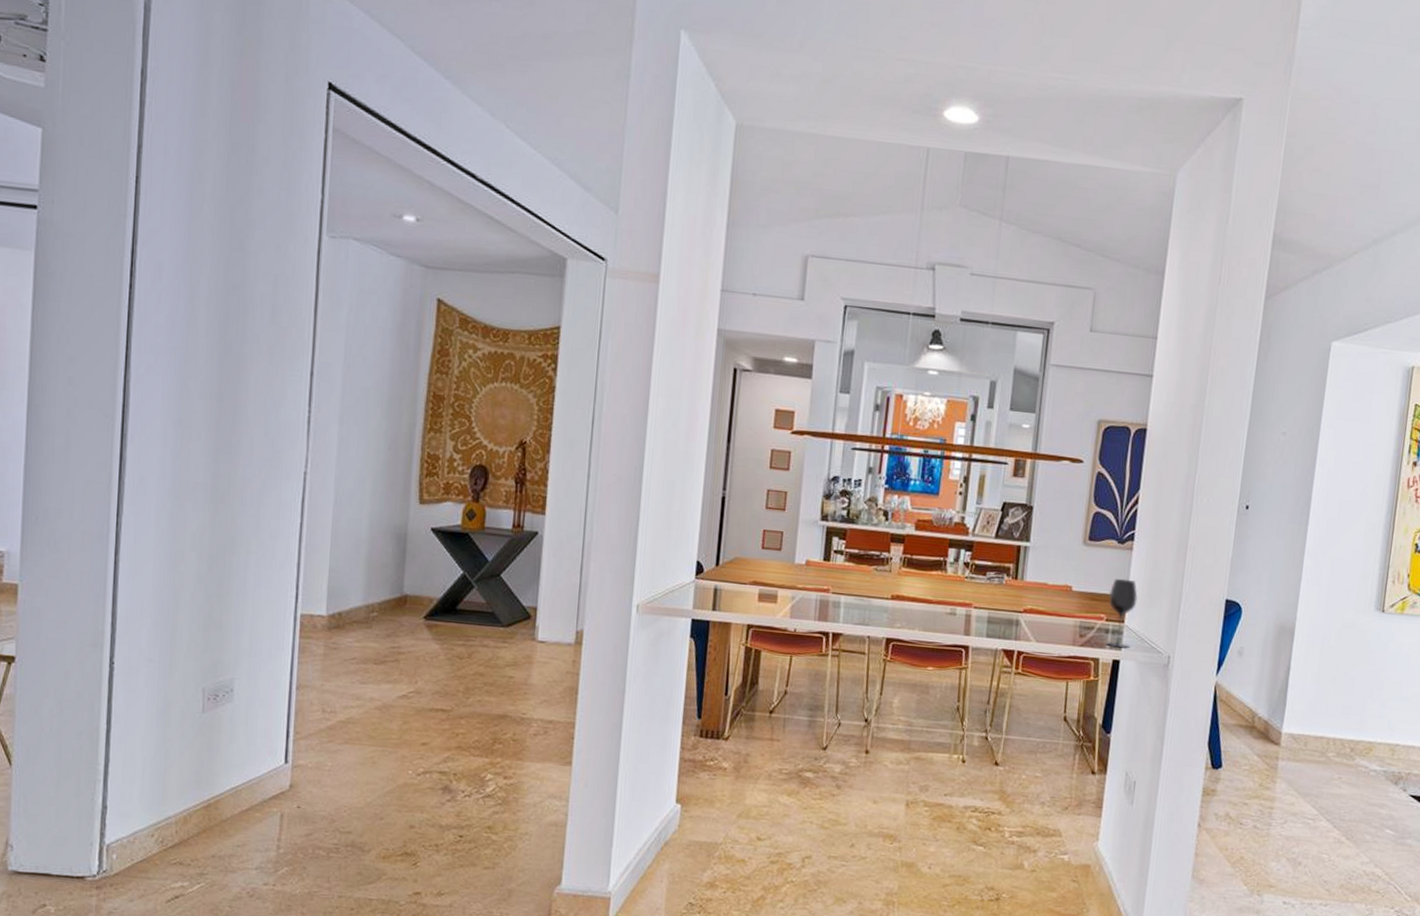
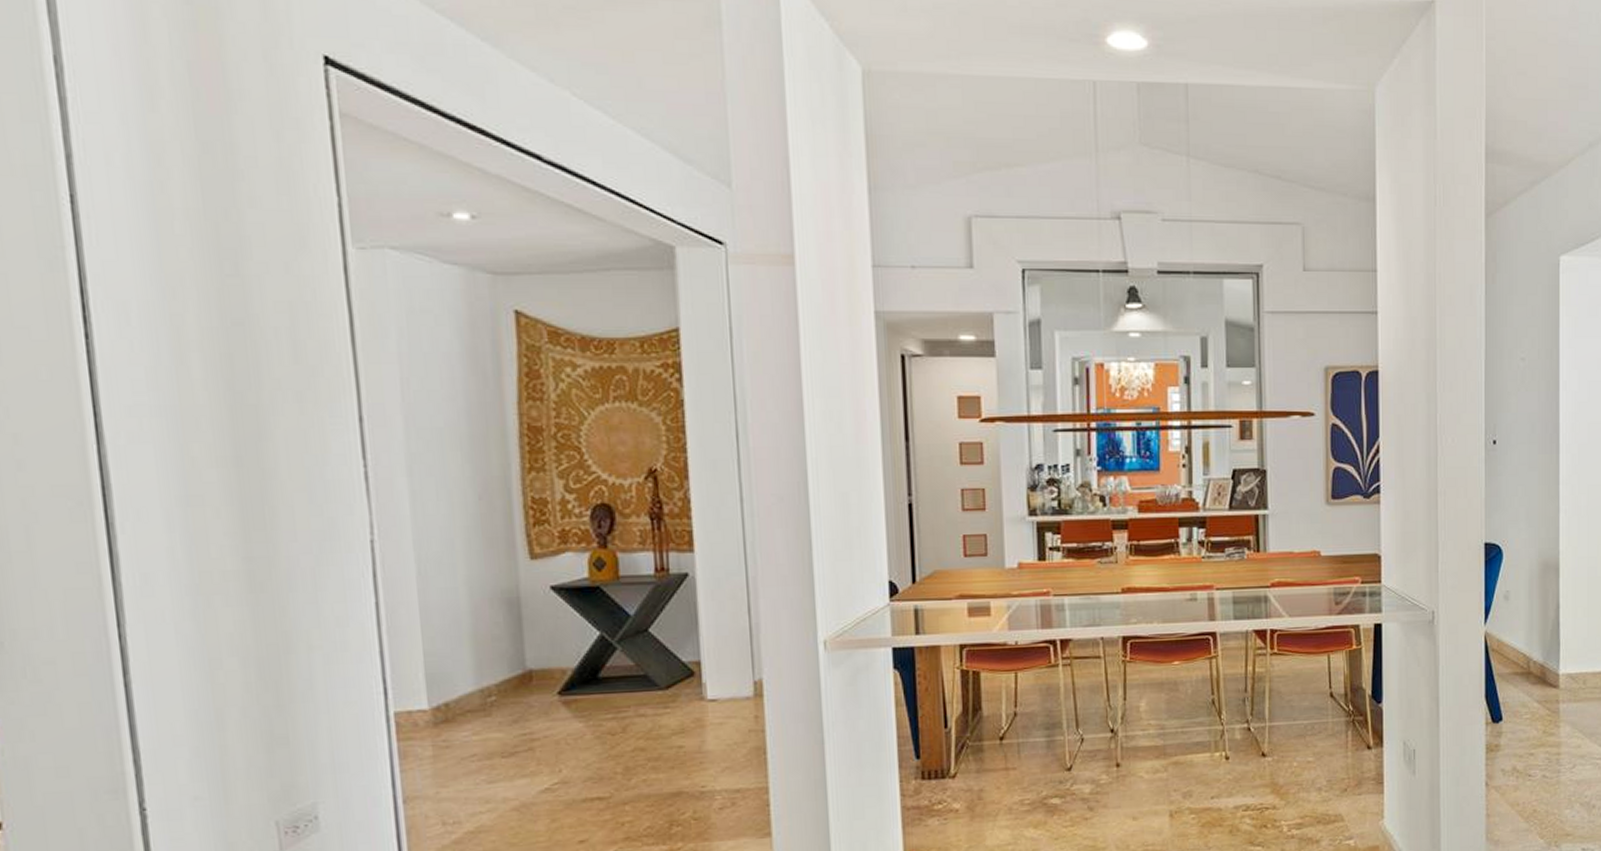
wine glass: present [1106,579,1138,648] -> none [1360,535,1392,610]

